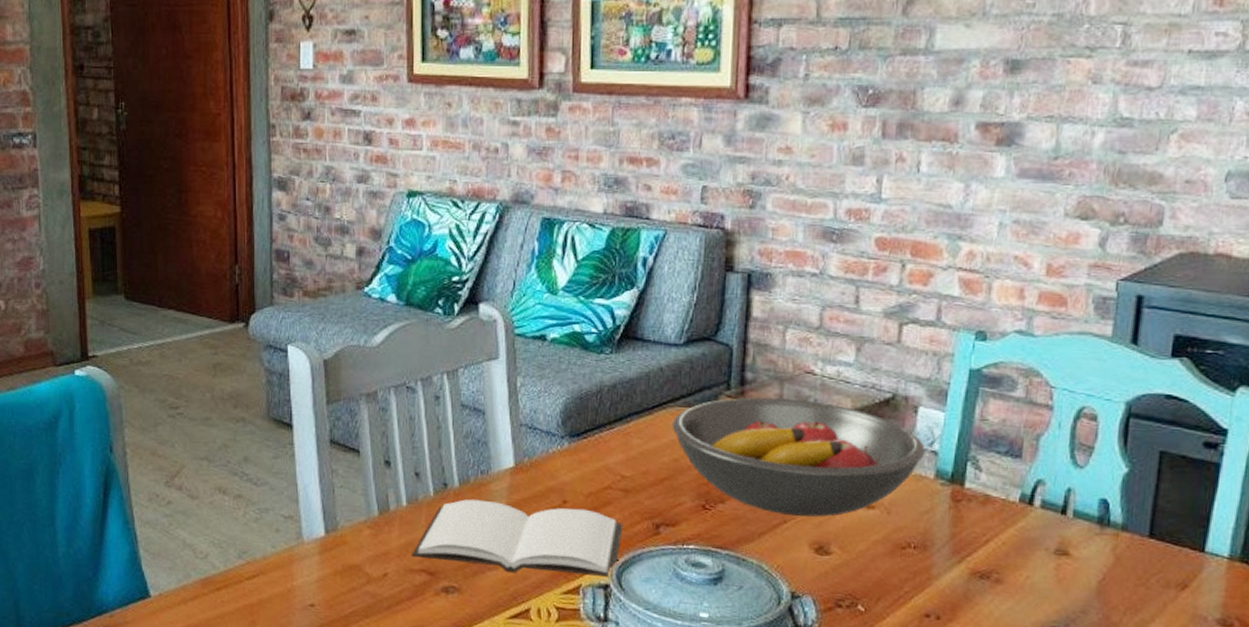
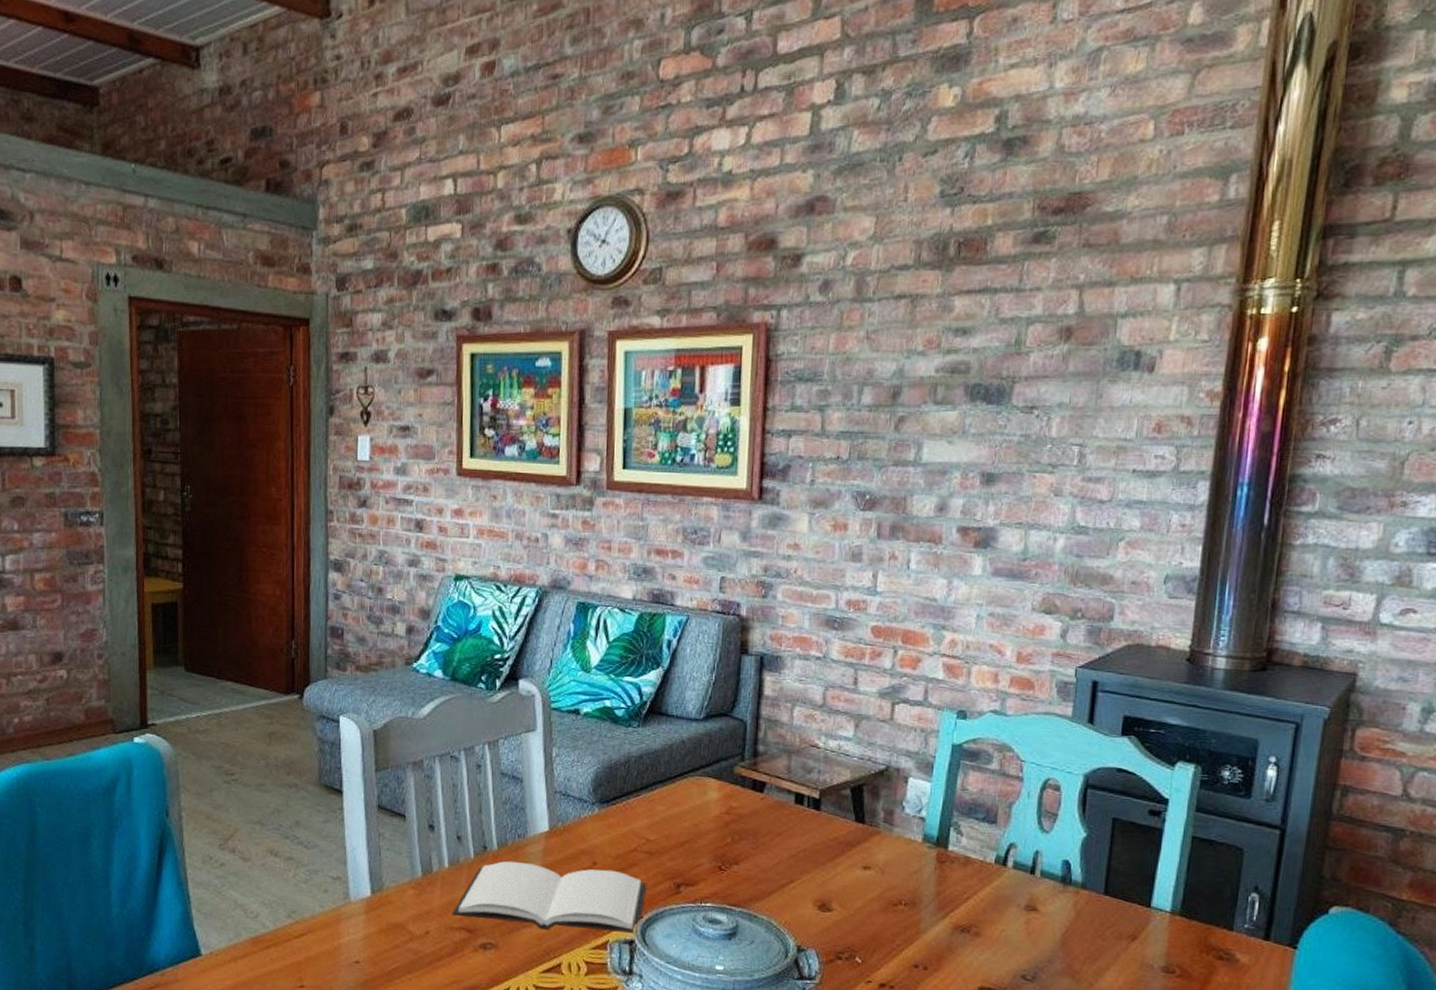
fruit bowl: present [672,397,926,517] -> none [692,768,915,877]

